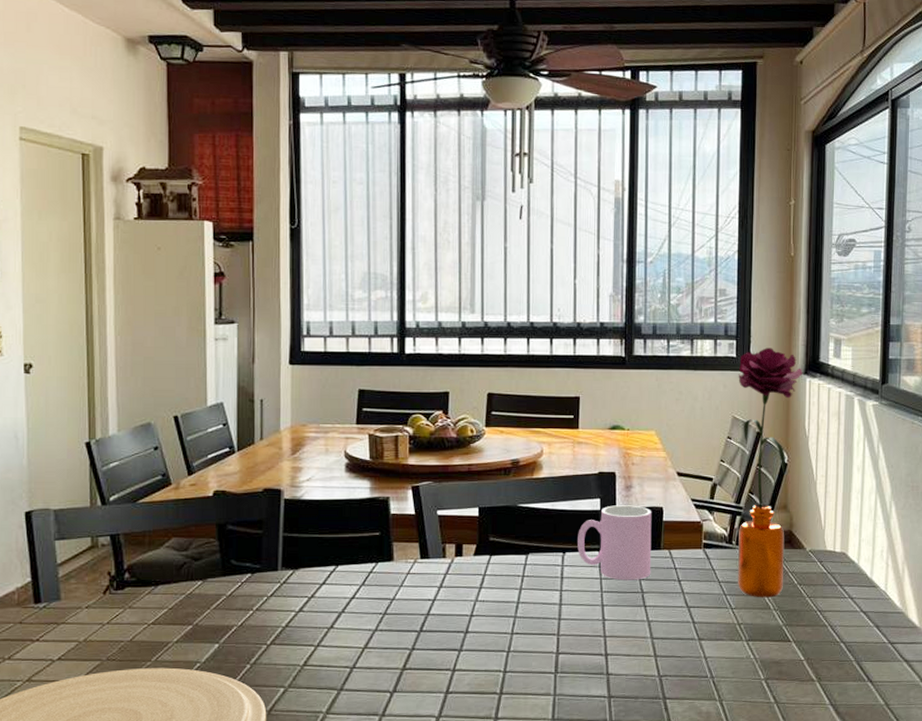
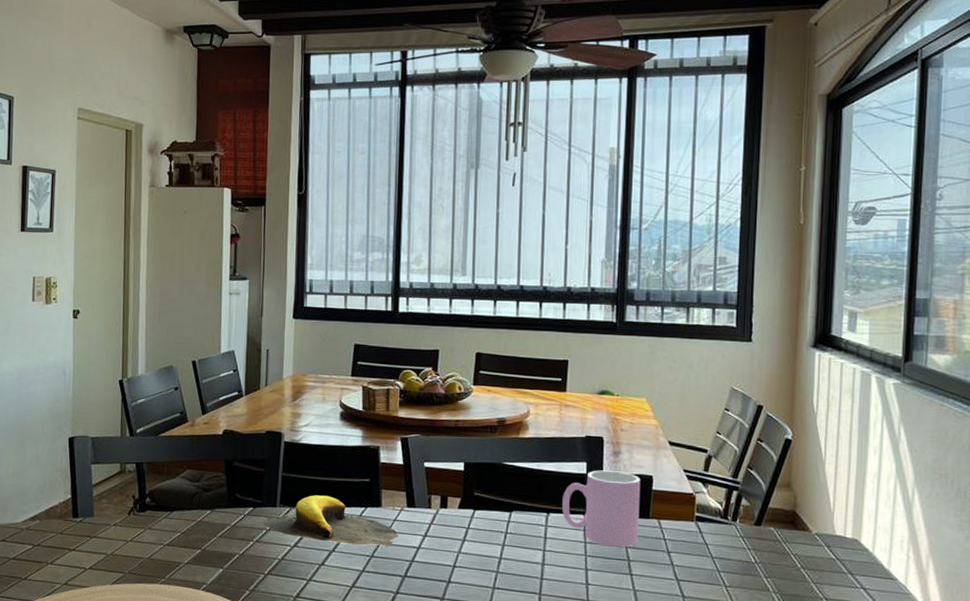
banana: none [259,554,413,604] -> present [260,495,399,546]
flower: present [738,348,803,598] -> none [733,318,812,580]

